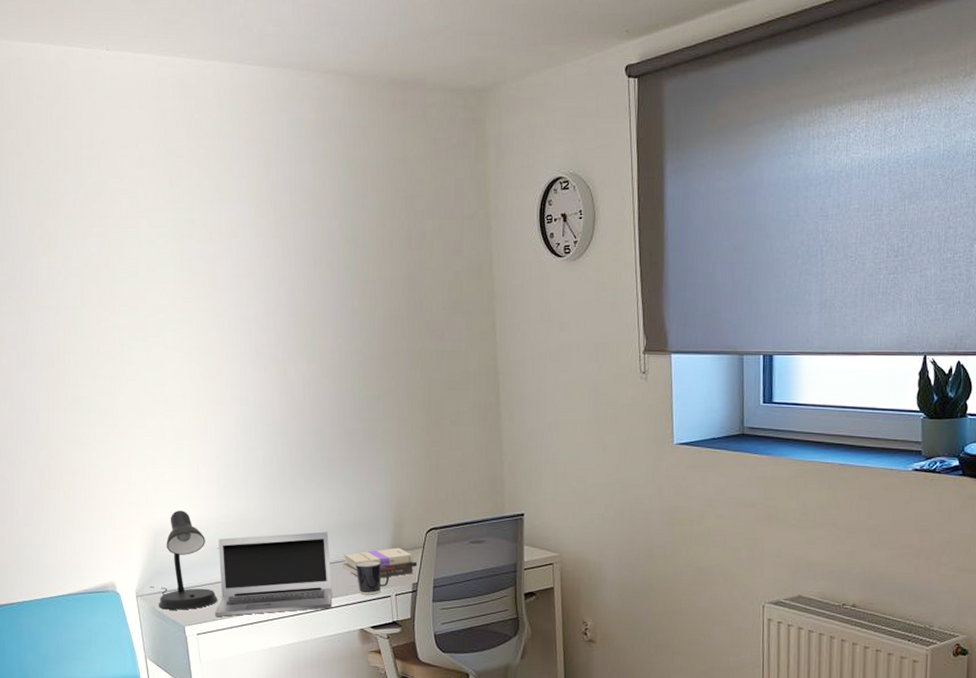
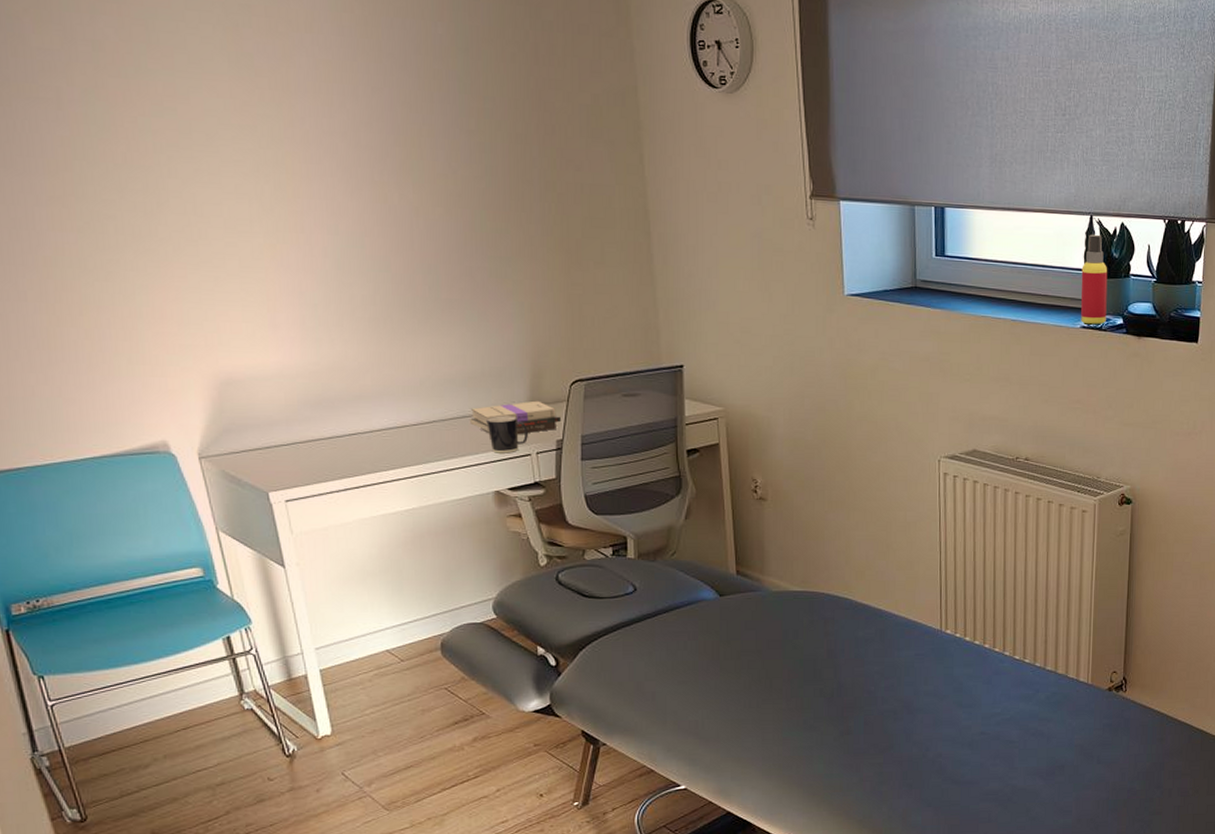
desk lamp: present [150,510,218,610] -> none [217,356,311,473]
laptop: present [215,531,333,617] -> none [307,382,459,481]
spray bottle: none [913,374,943,467] -> present [1080,234,1108,325]

